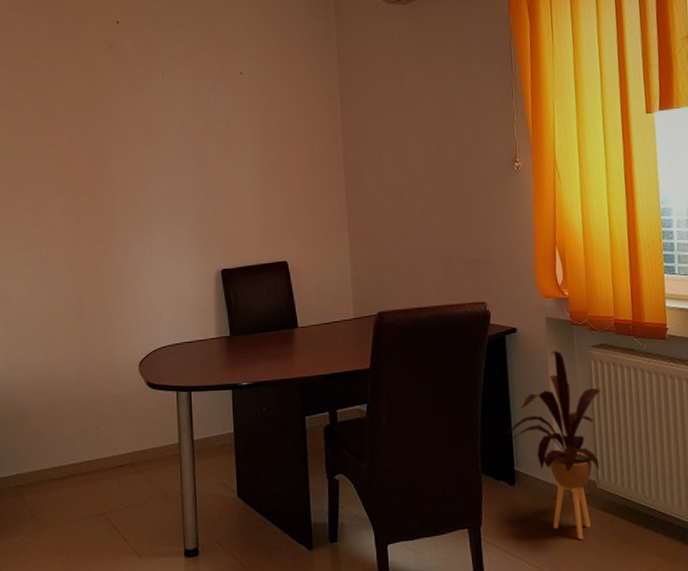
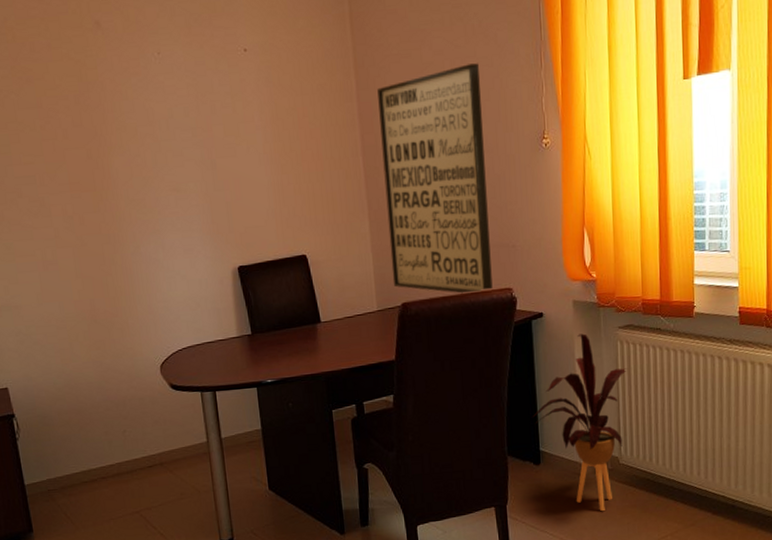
wall art: none [360,92,467,307] -> present [377,63,493,294]

